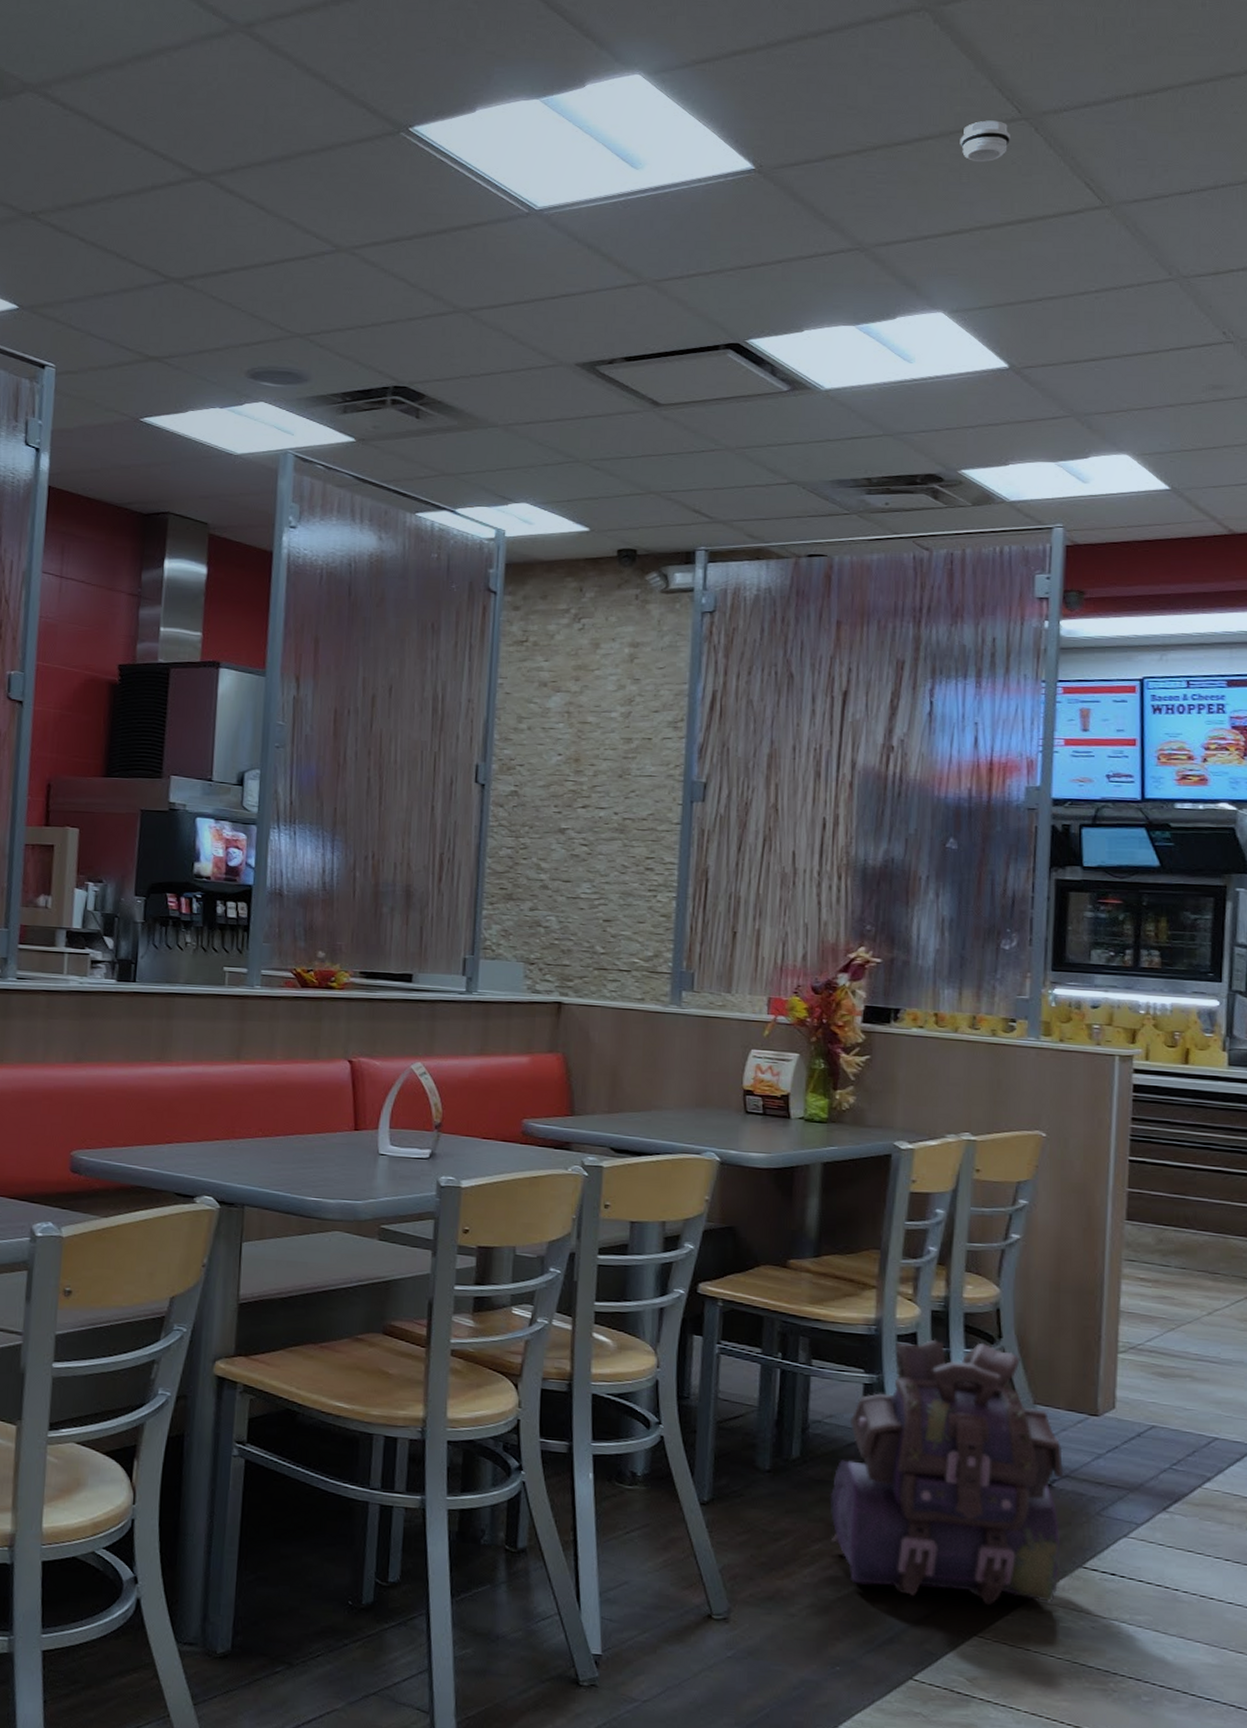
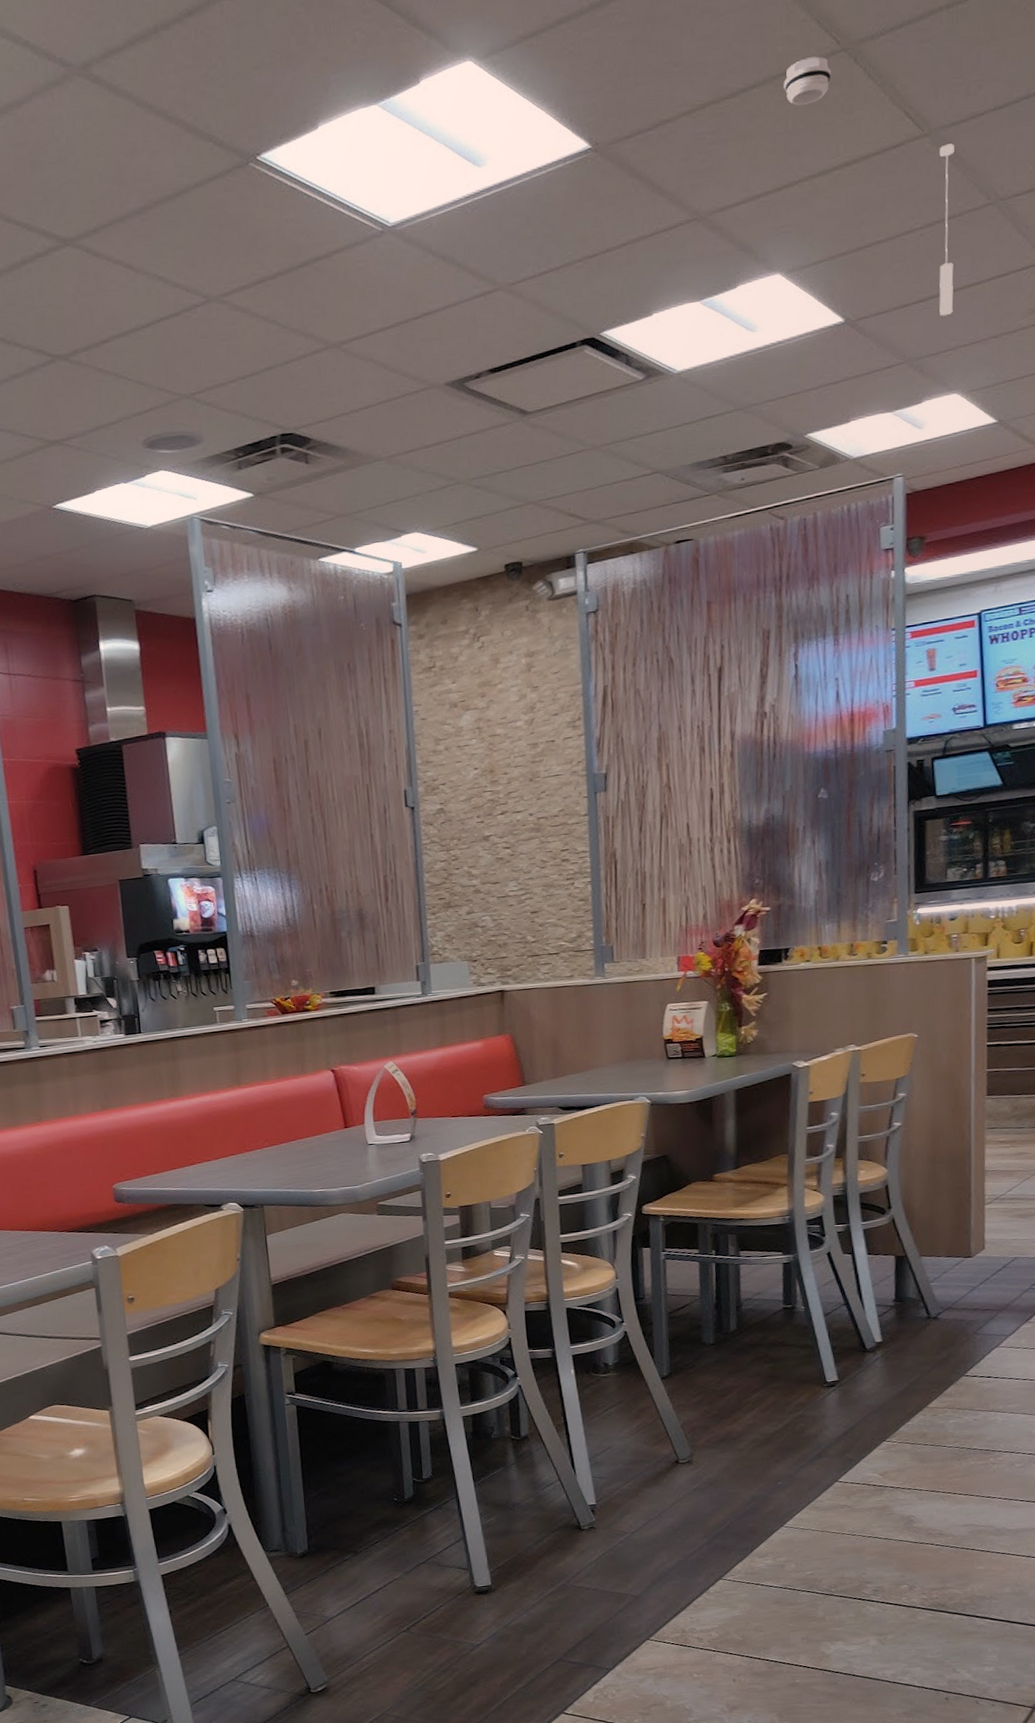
backpack: present [829,1339,1063,1606] -> none [763,1214,948,1421]
pendant lamp: none [1112,218,1136,377] -> present [939,143,954,316]

